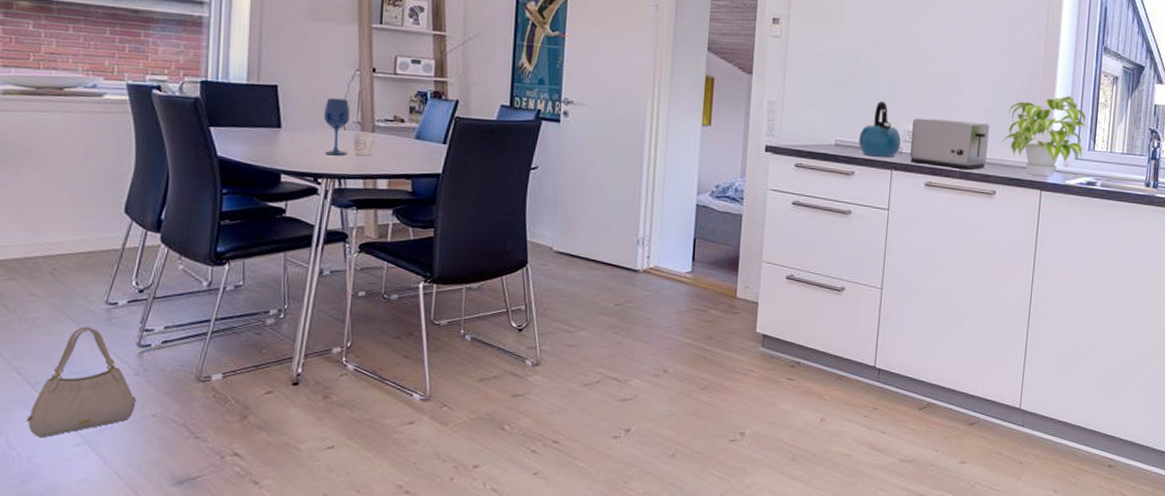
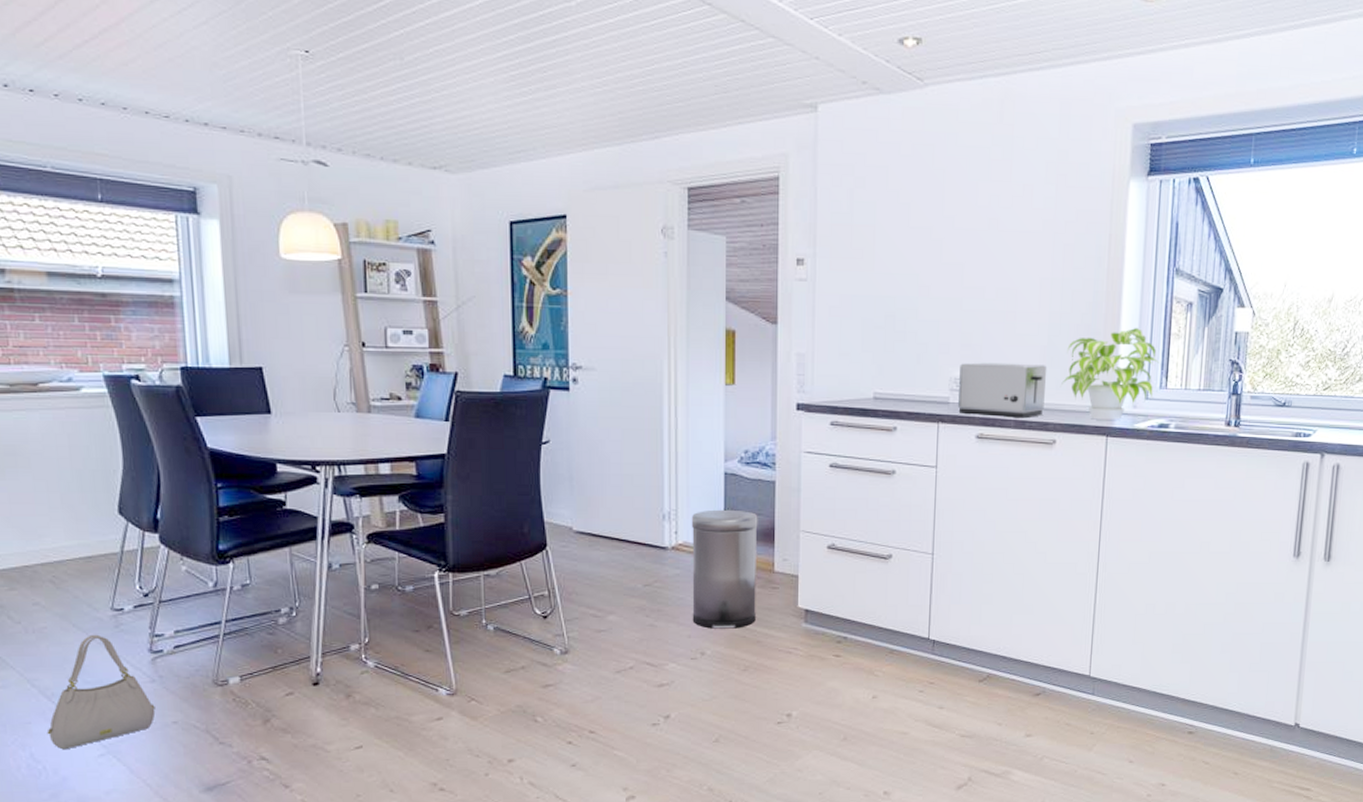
wineglass: present [324,98,350,156] -> none [314,378,344,441]
mug: present [353,133,380,156] -> none [349,414,378,439]
pedal bin: none [658,237,725,349] -> present [691,509,758,629]
kettle: present [859,102,902,158] -> none [900,347,948,410]

